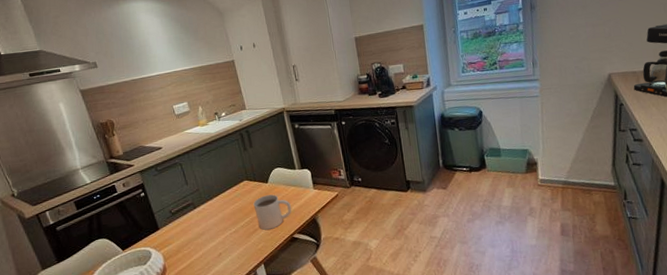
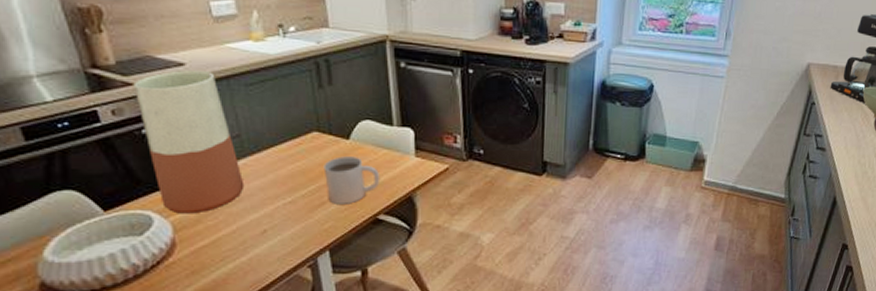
vase: none [134,150,205,248] -> present [133,70,245,214]

